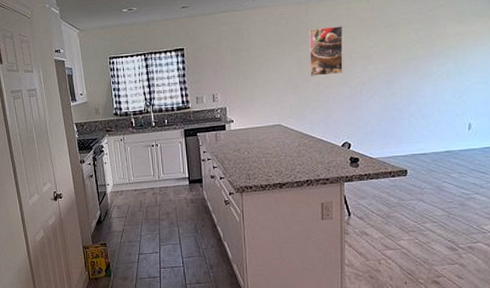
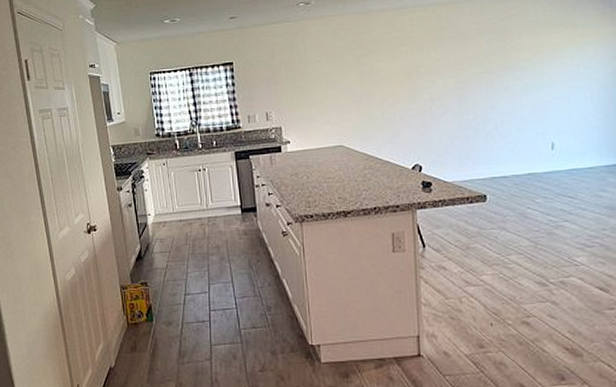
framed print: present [308,26,343,76] -> none [370,37,410,92]

